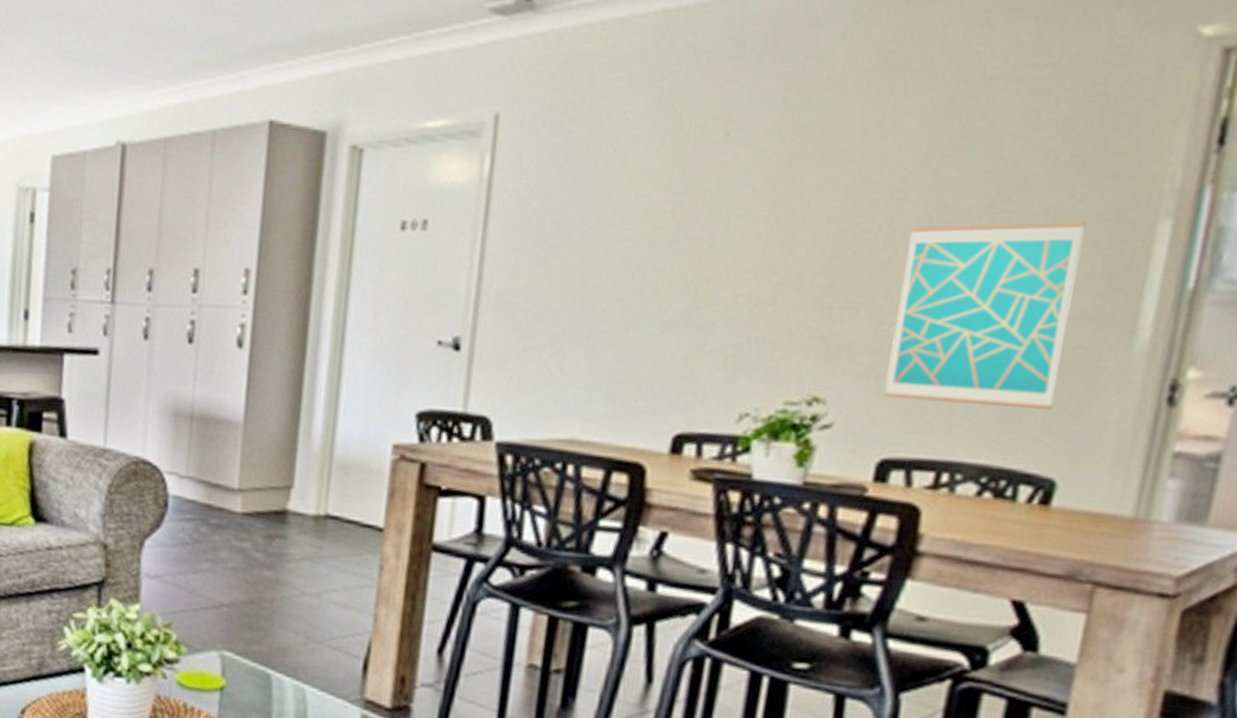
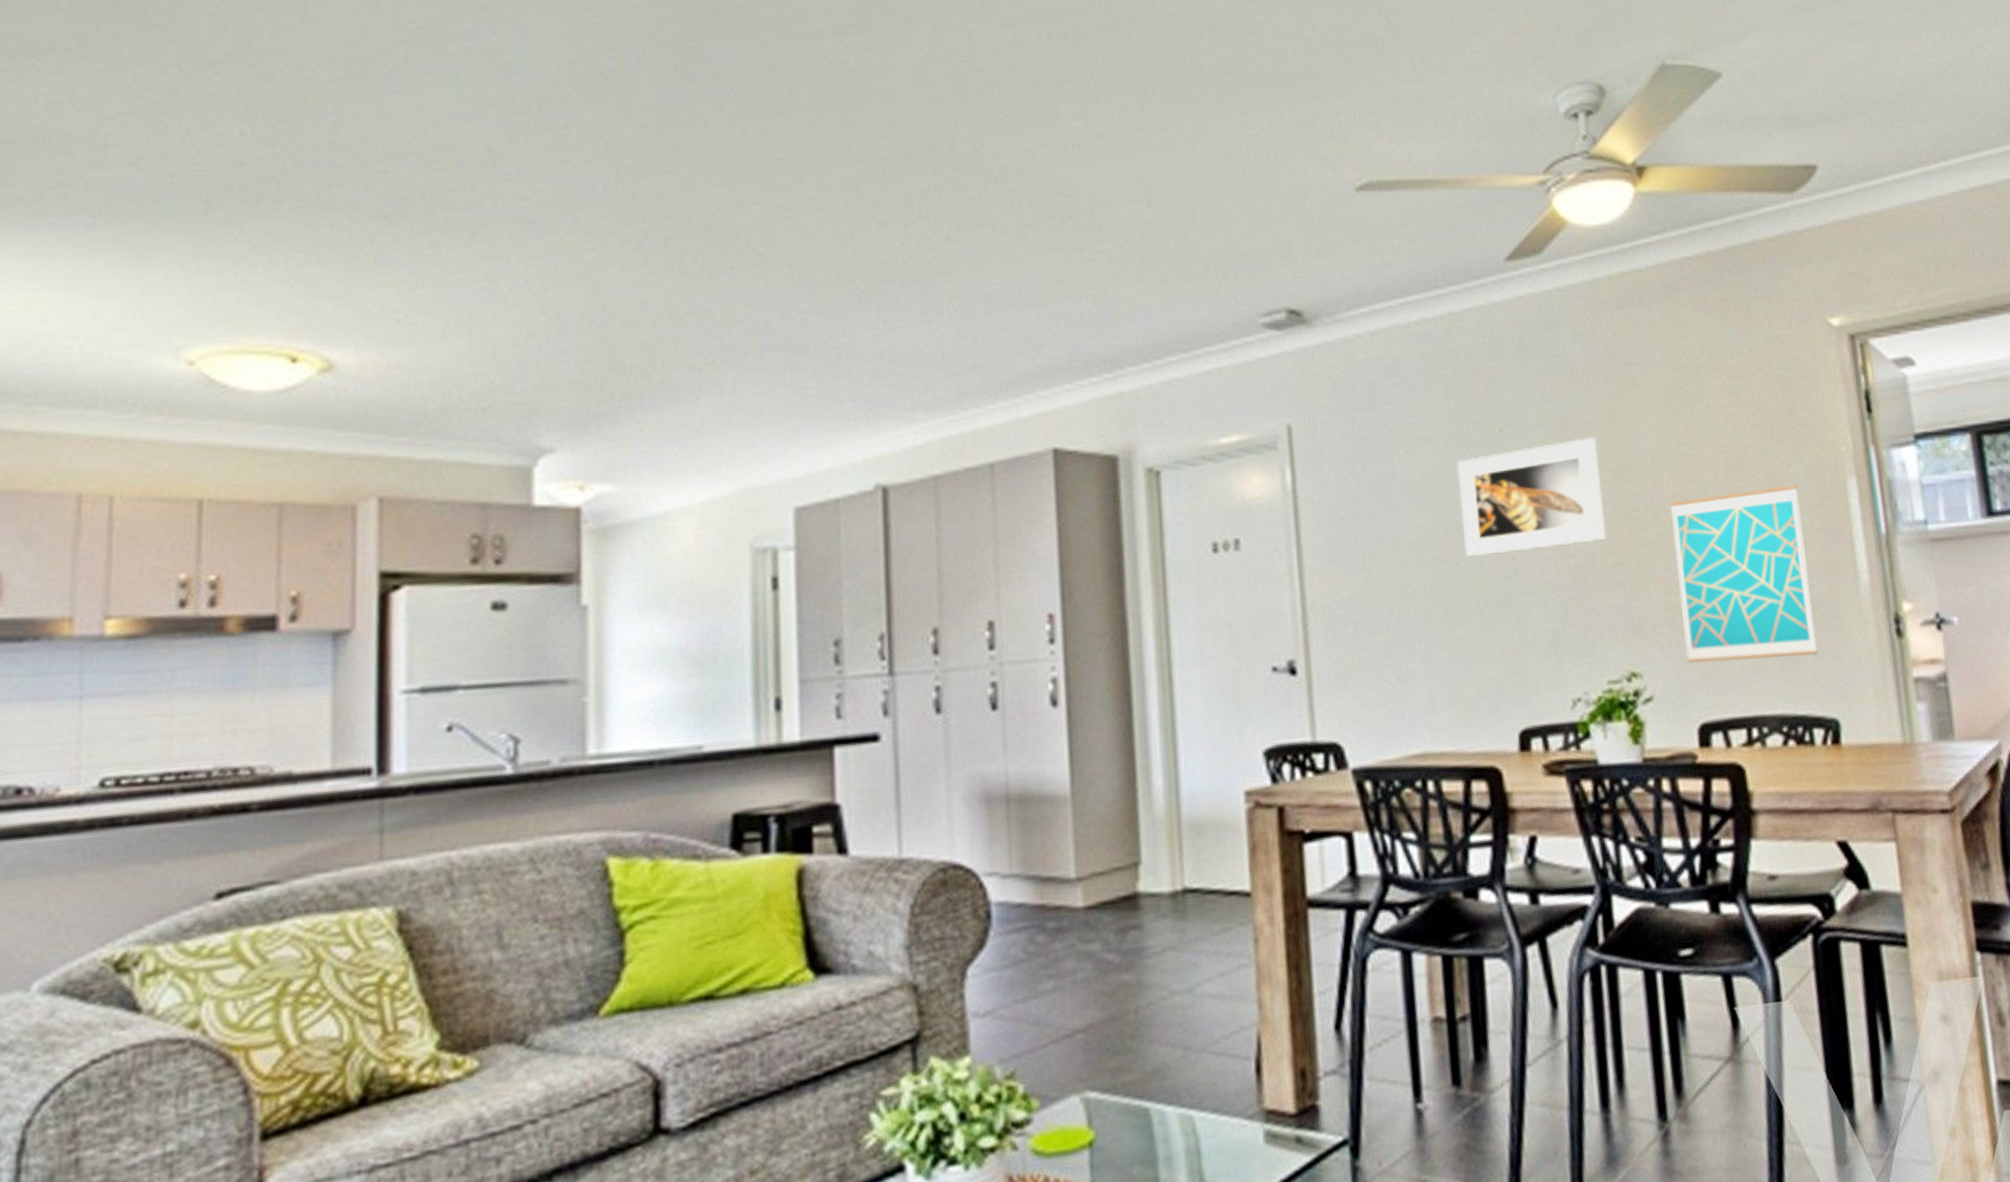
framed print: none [656,147,838,262] -> present [1456,436,1607,558]

